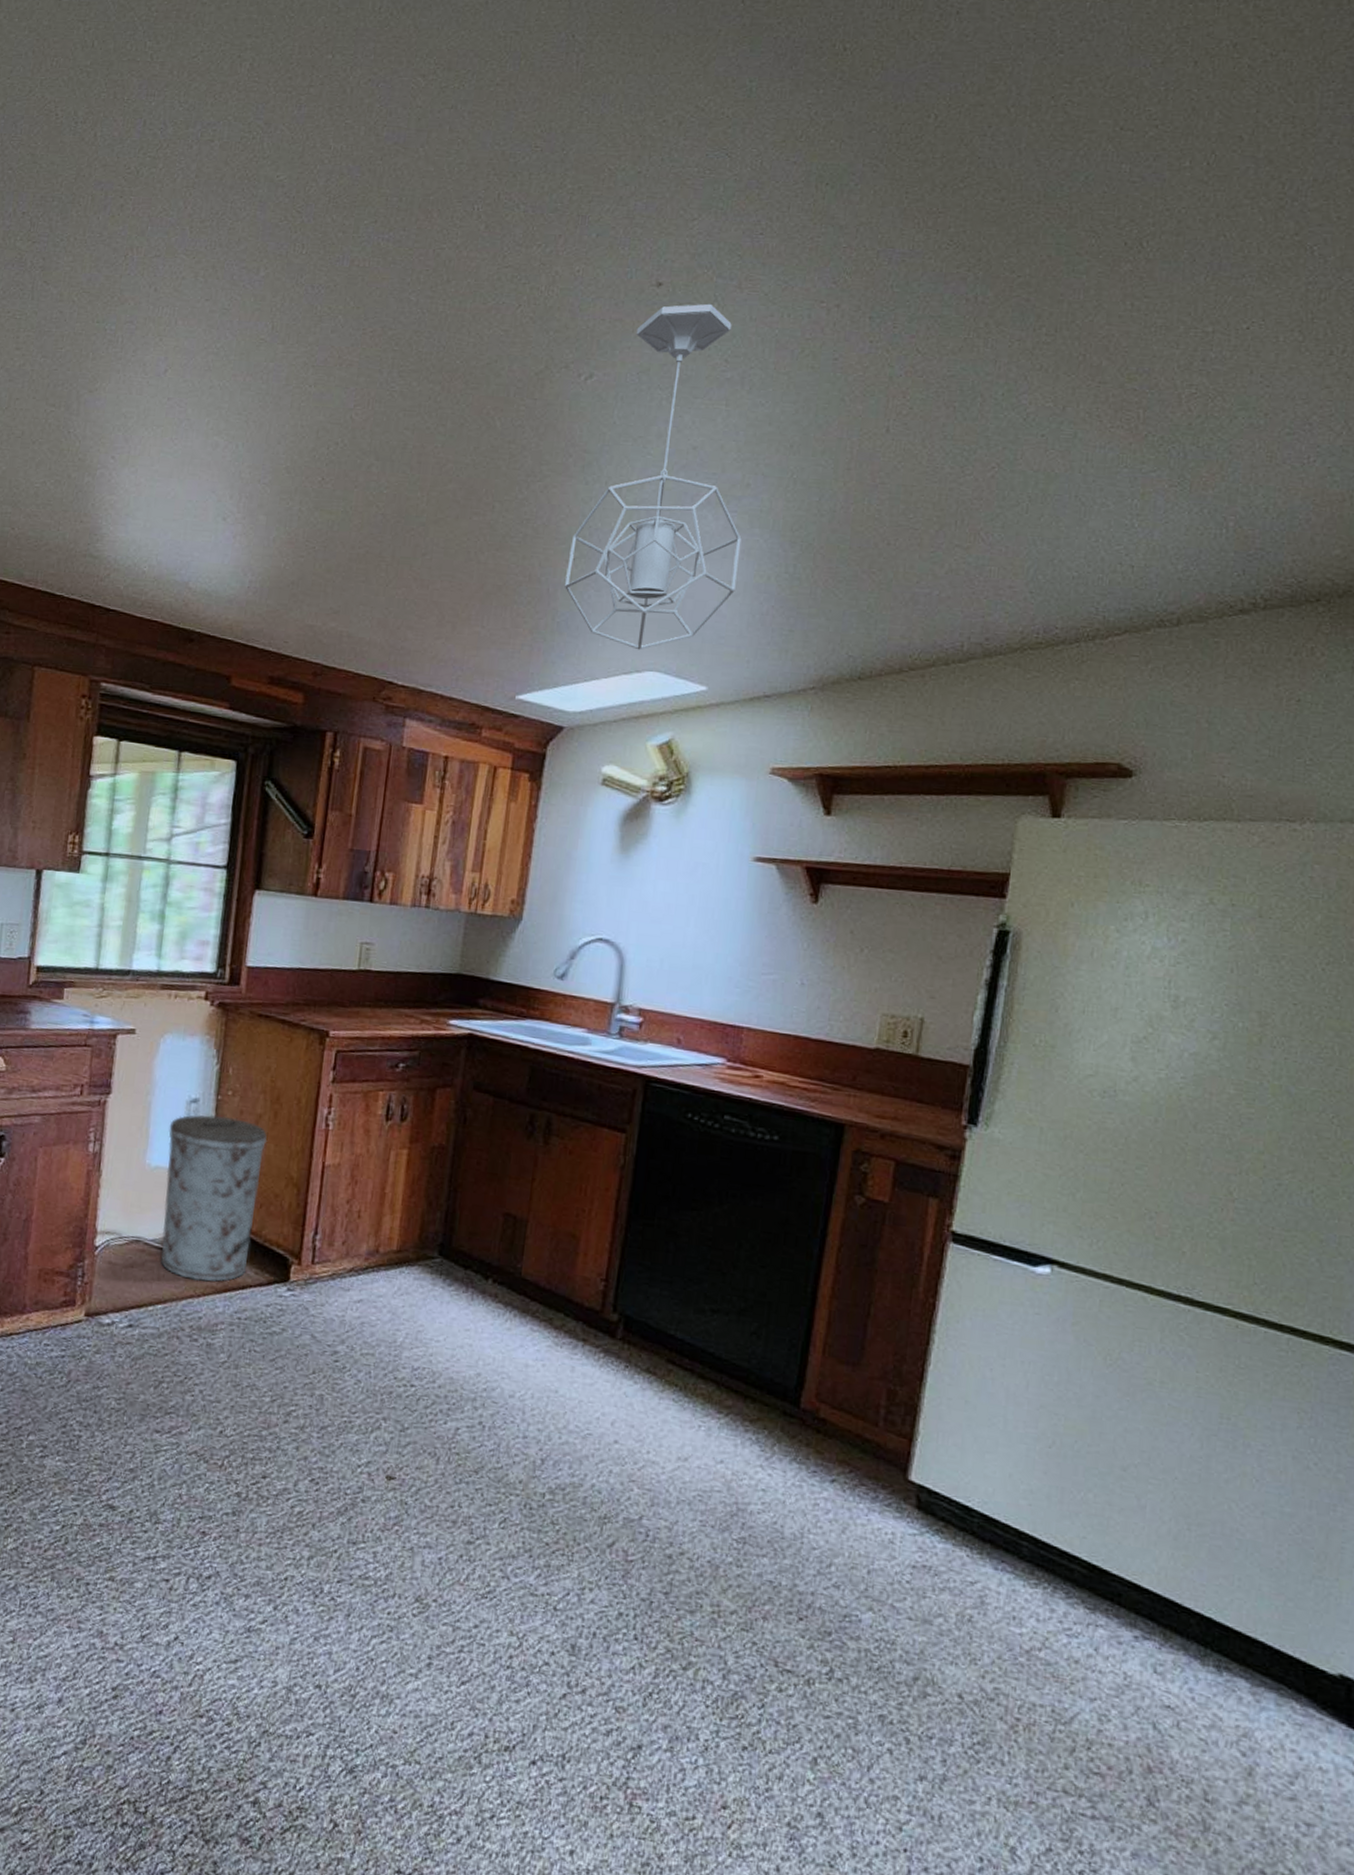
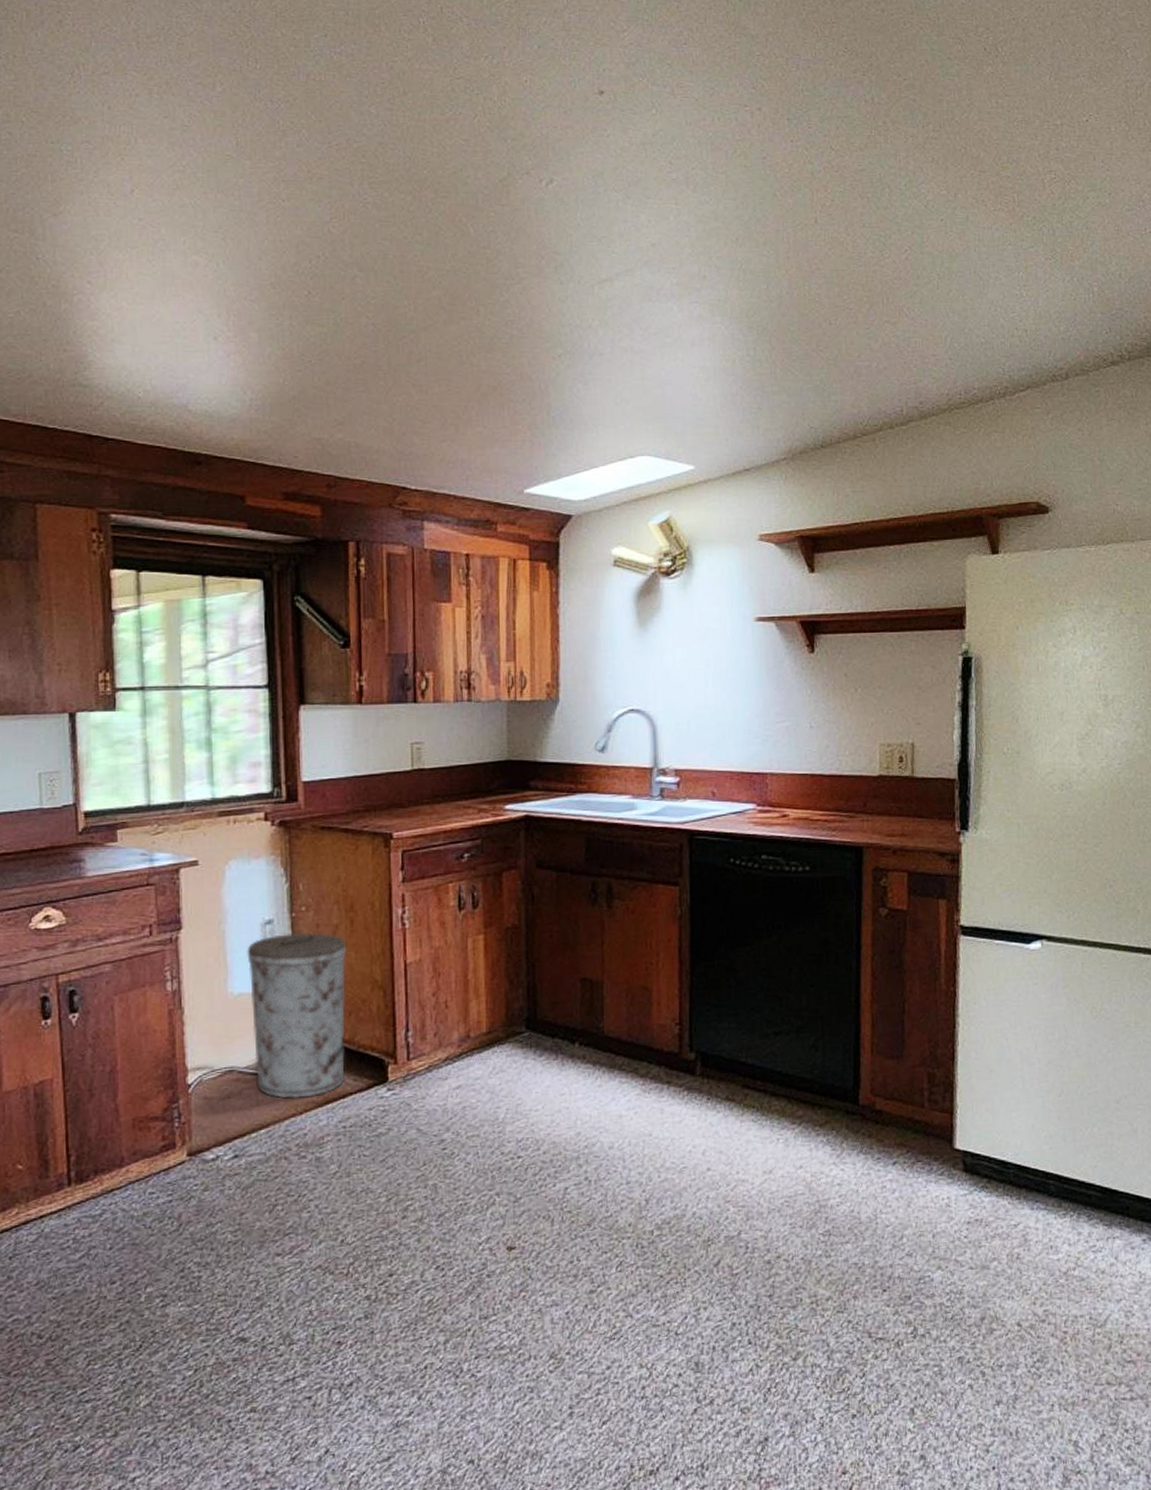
pendant light: present [565,303,742,650] -> none [554,109,706,437]

